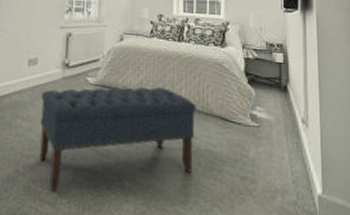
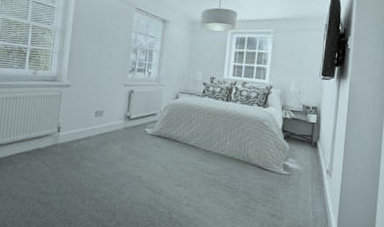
bench: present [39,87,196,191] -> none [103,137,238,219]

